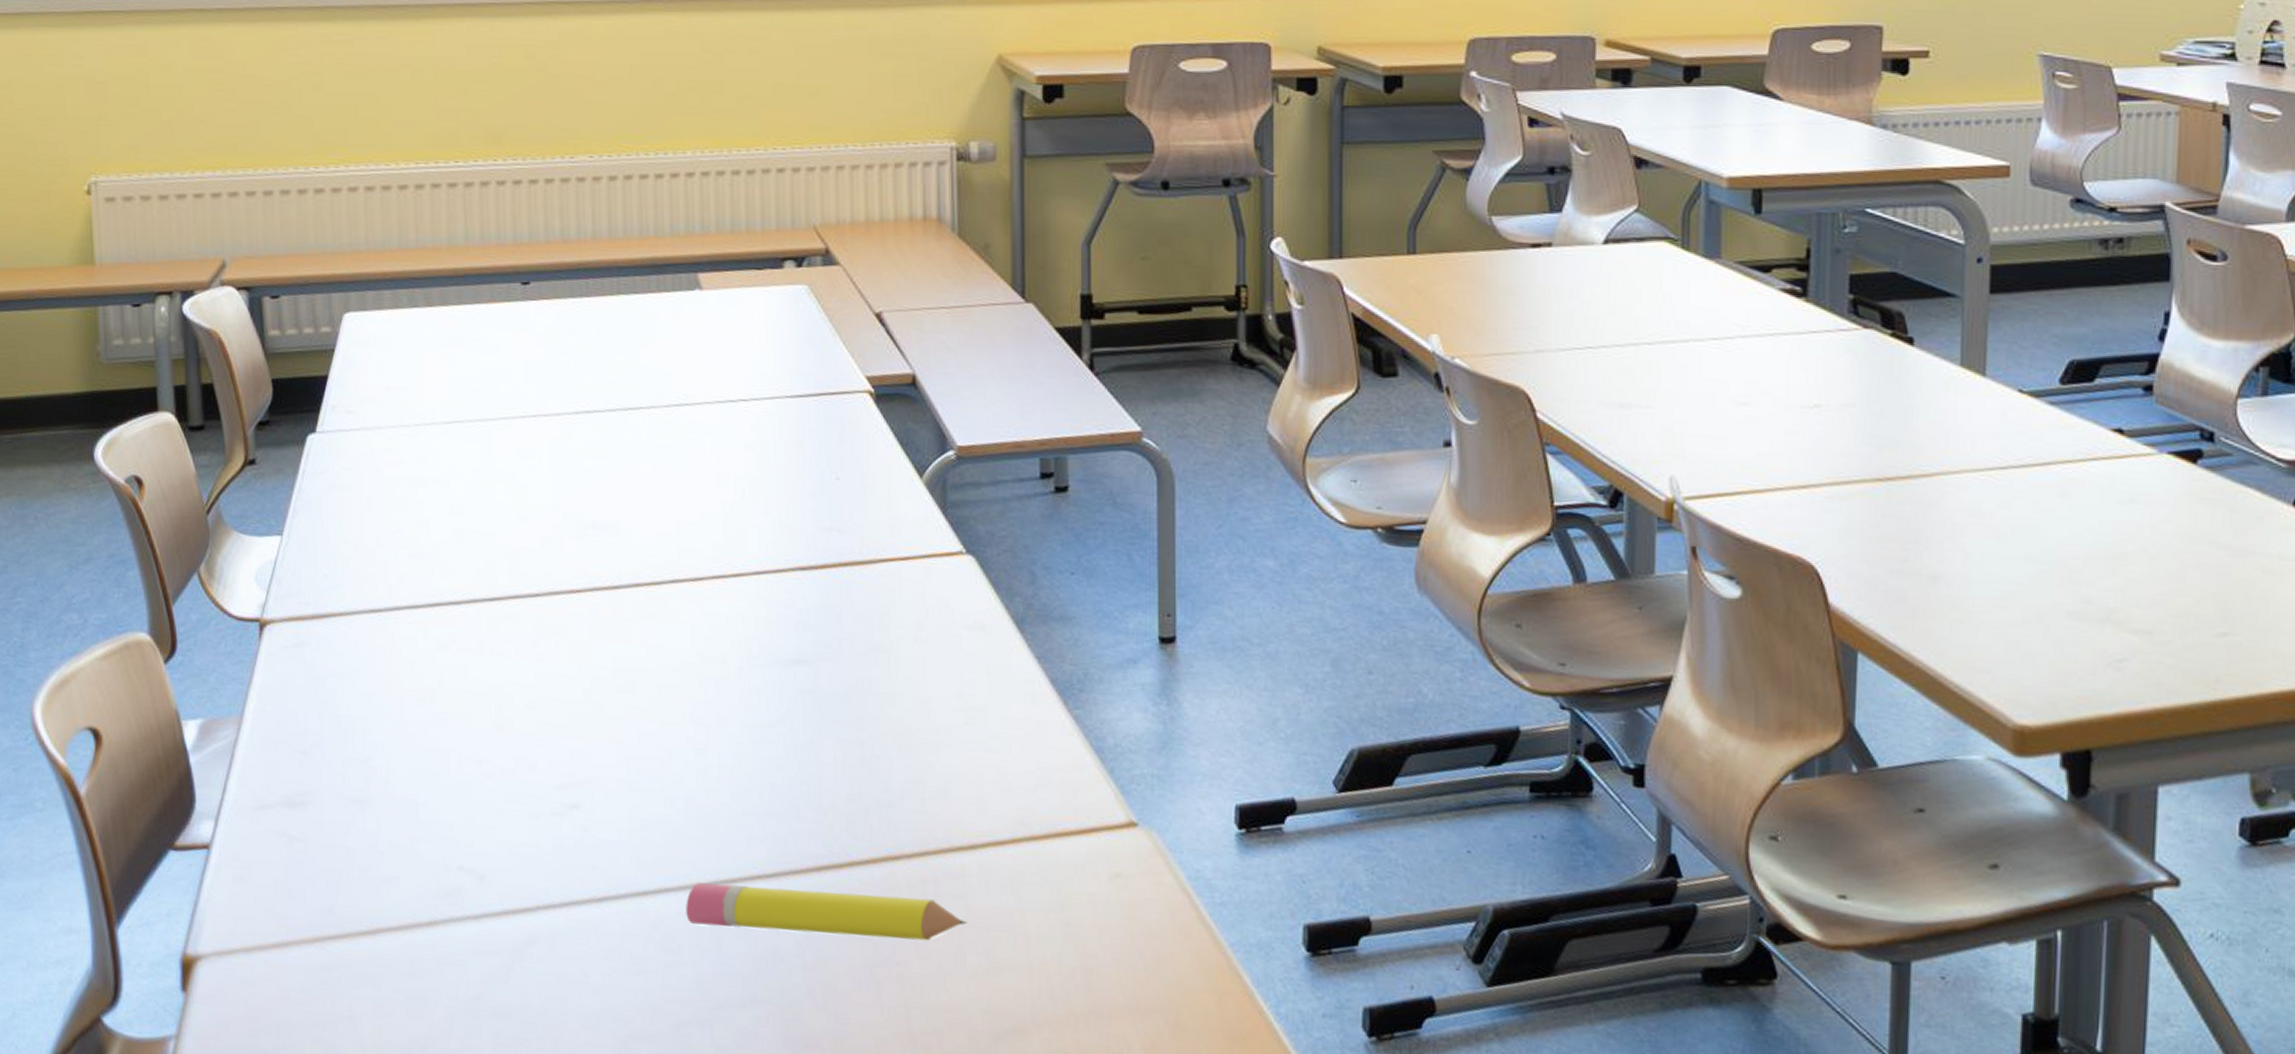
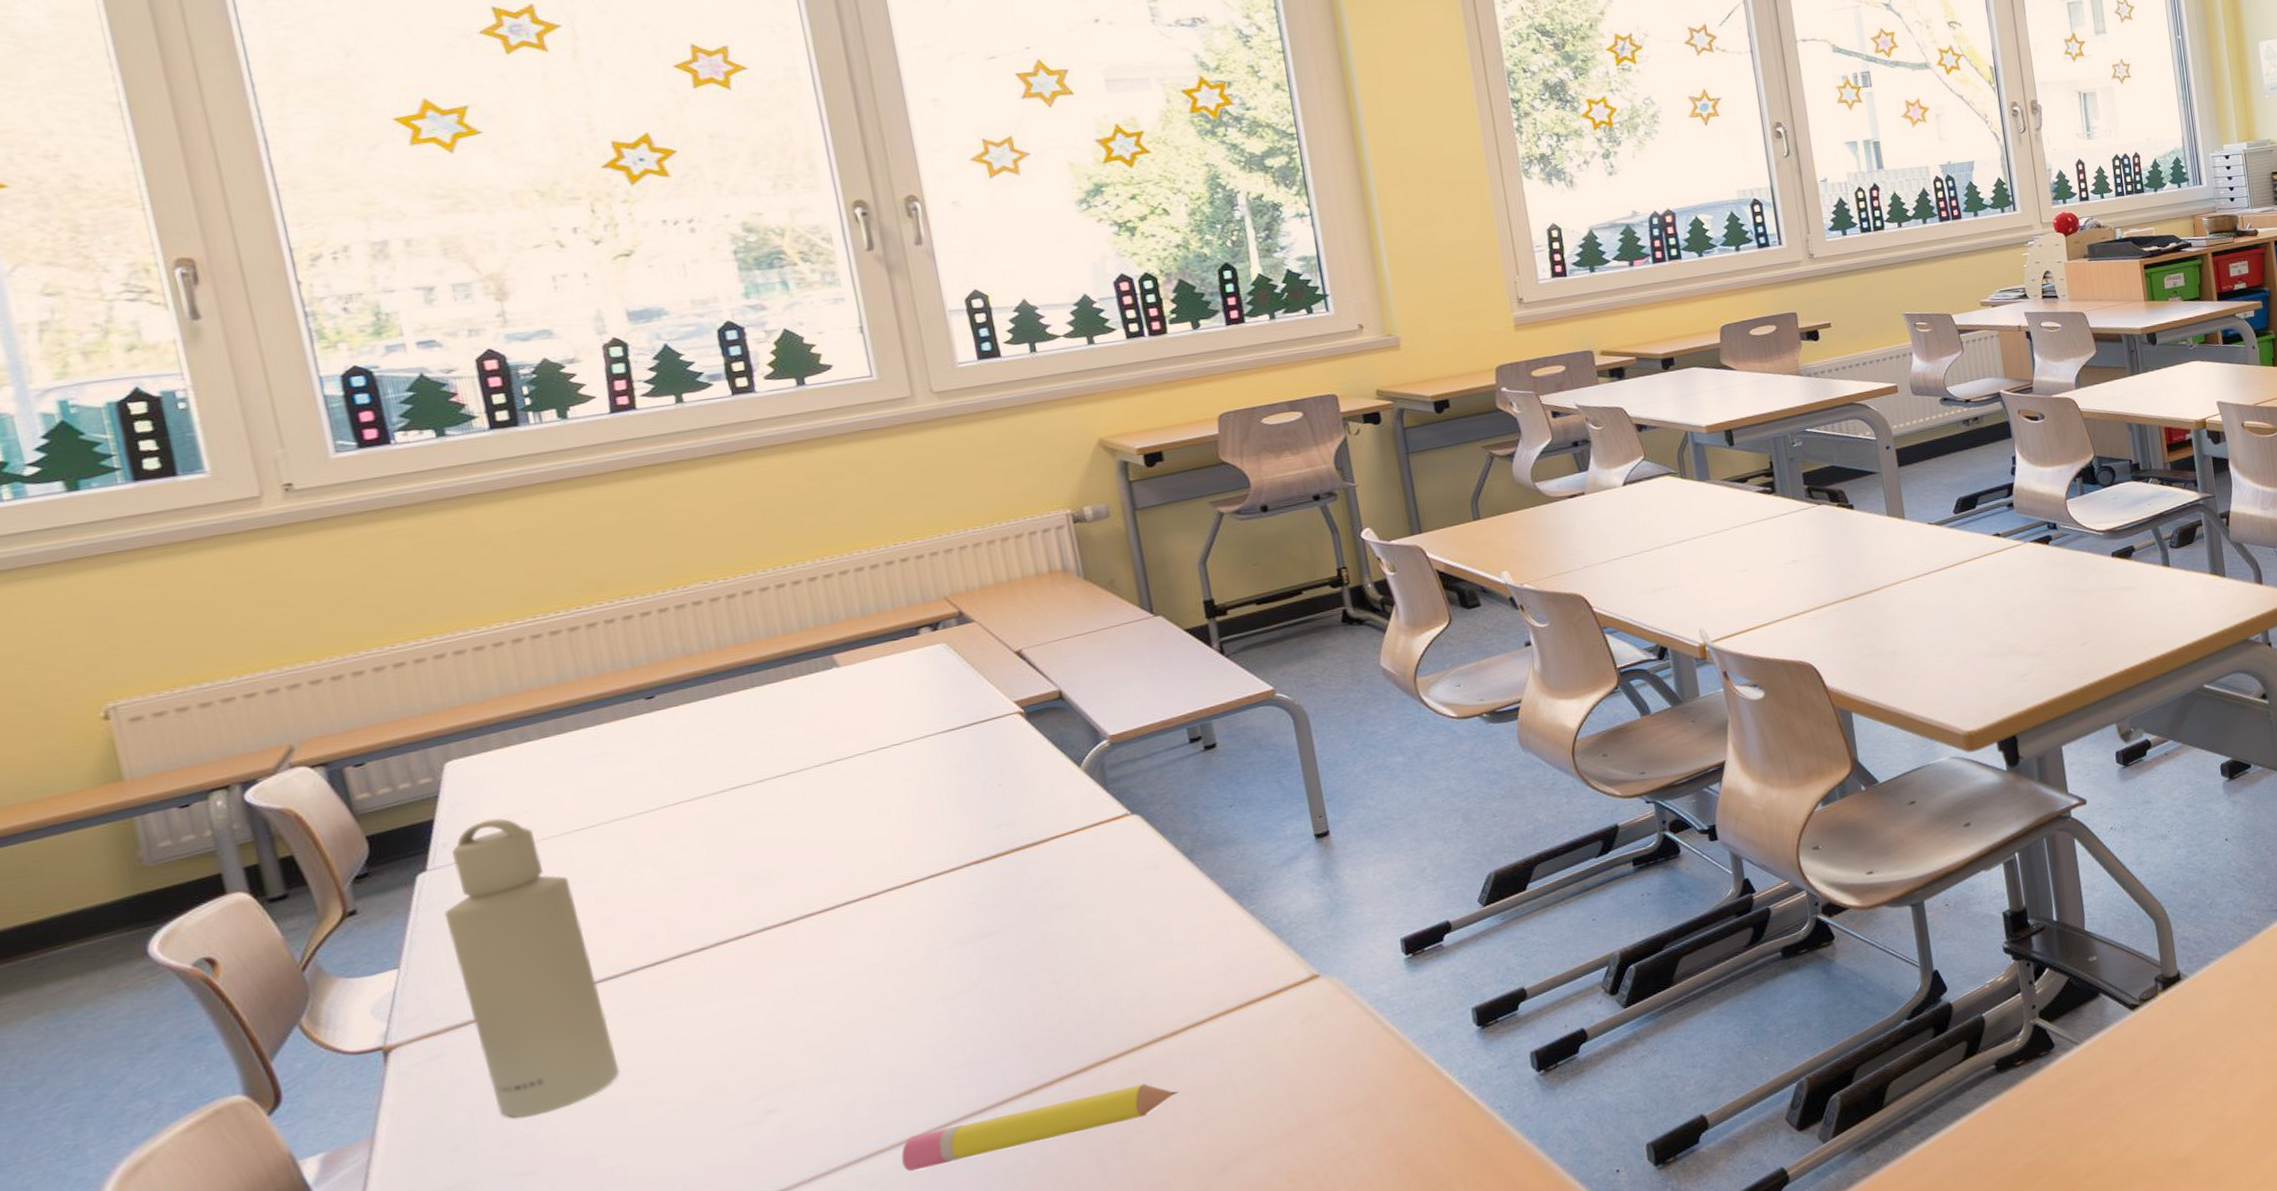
bottle: none [324,388,449,740] -> present [444,818,620,1119]

